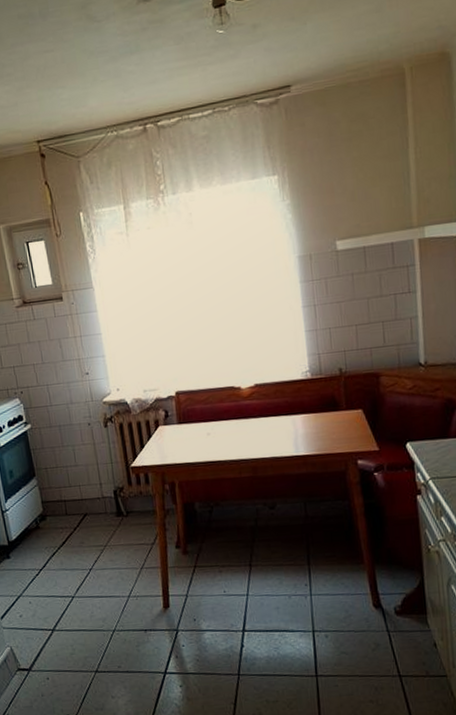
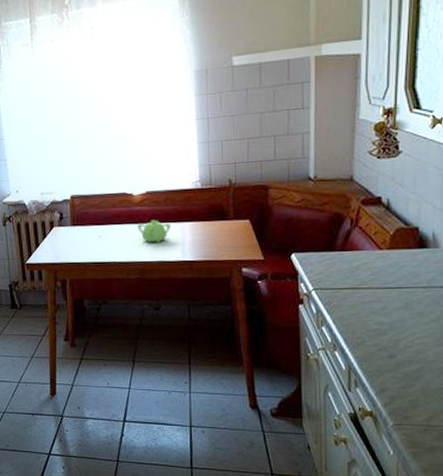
teapot: none [247,413,282,438] -> present [137,220,171,243]

